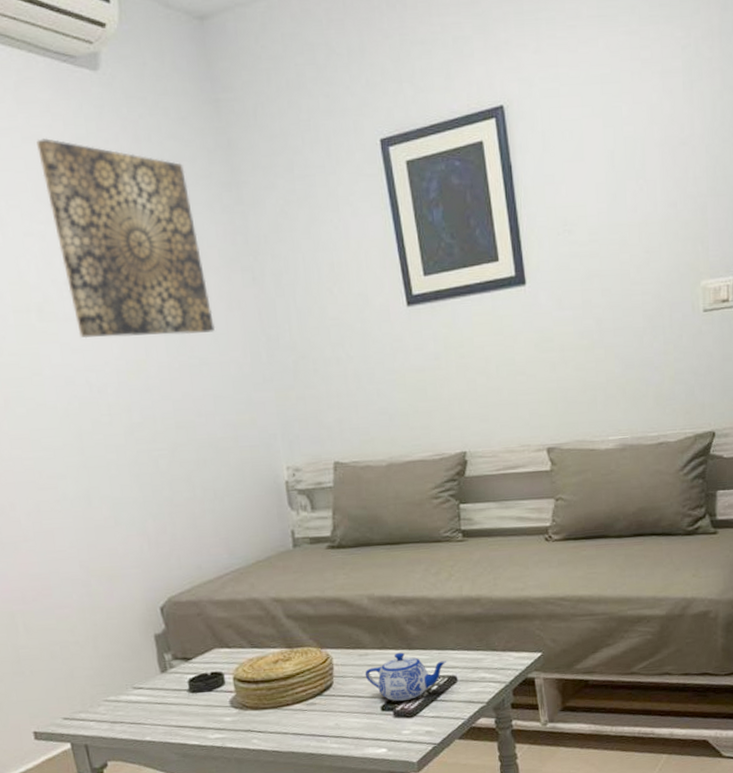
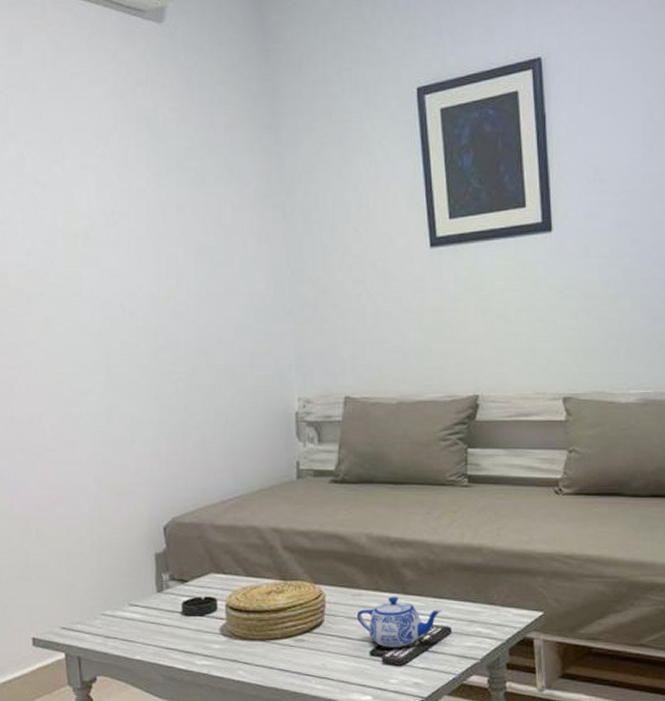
wall art: present [36,138,216,339] -> none [102,82,244,265]

